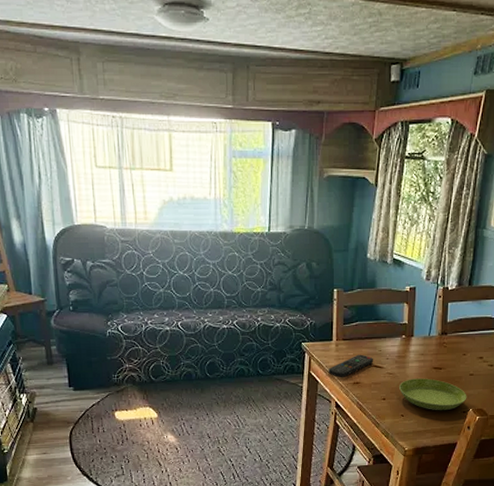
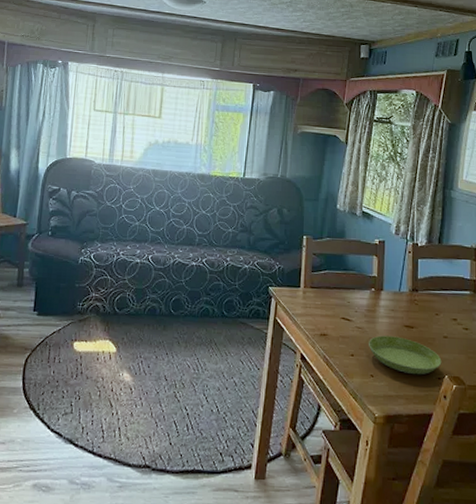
remote control: present [328,354,374,378] -> none [294,304,342,328]

